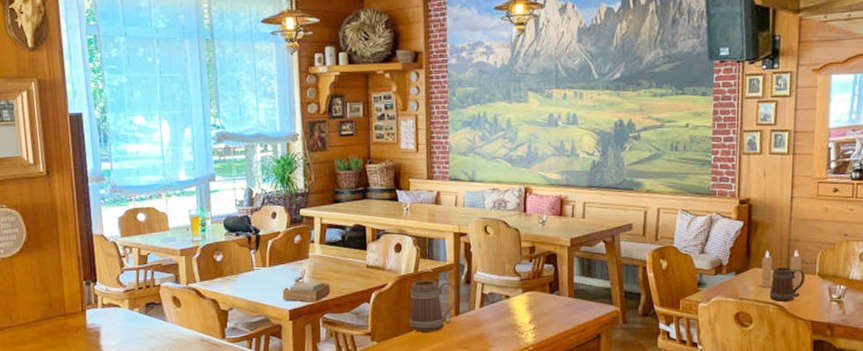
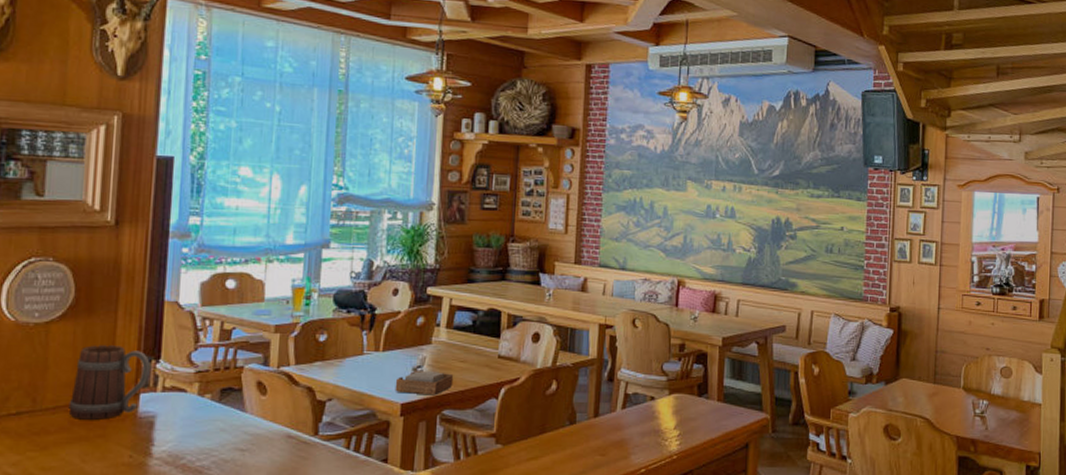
beer mug: none [36,273,91,332] -> present [68,345,150,420]
beer mug: present [409,280,457,332] -> none [541,375,598,435]
candle: present [759,249,802,288] -> none [907,361,948,400]
beer mug: present [769,266,805,302] -> none [917,378,951,415]

